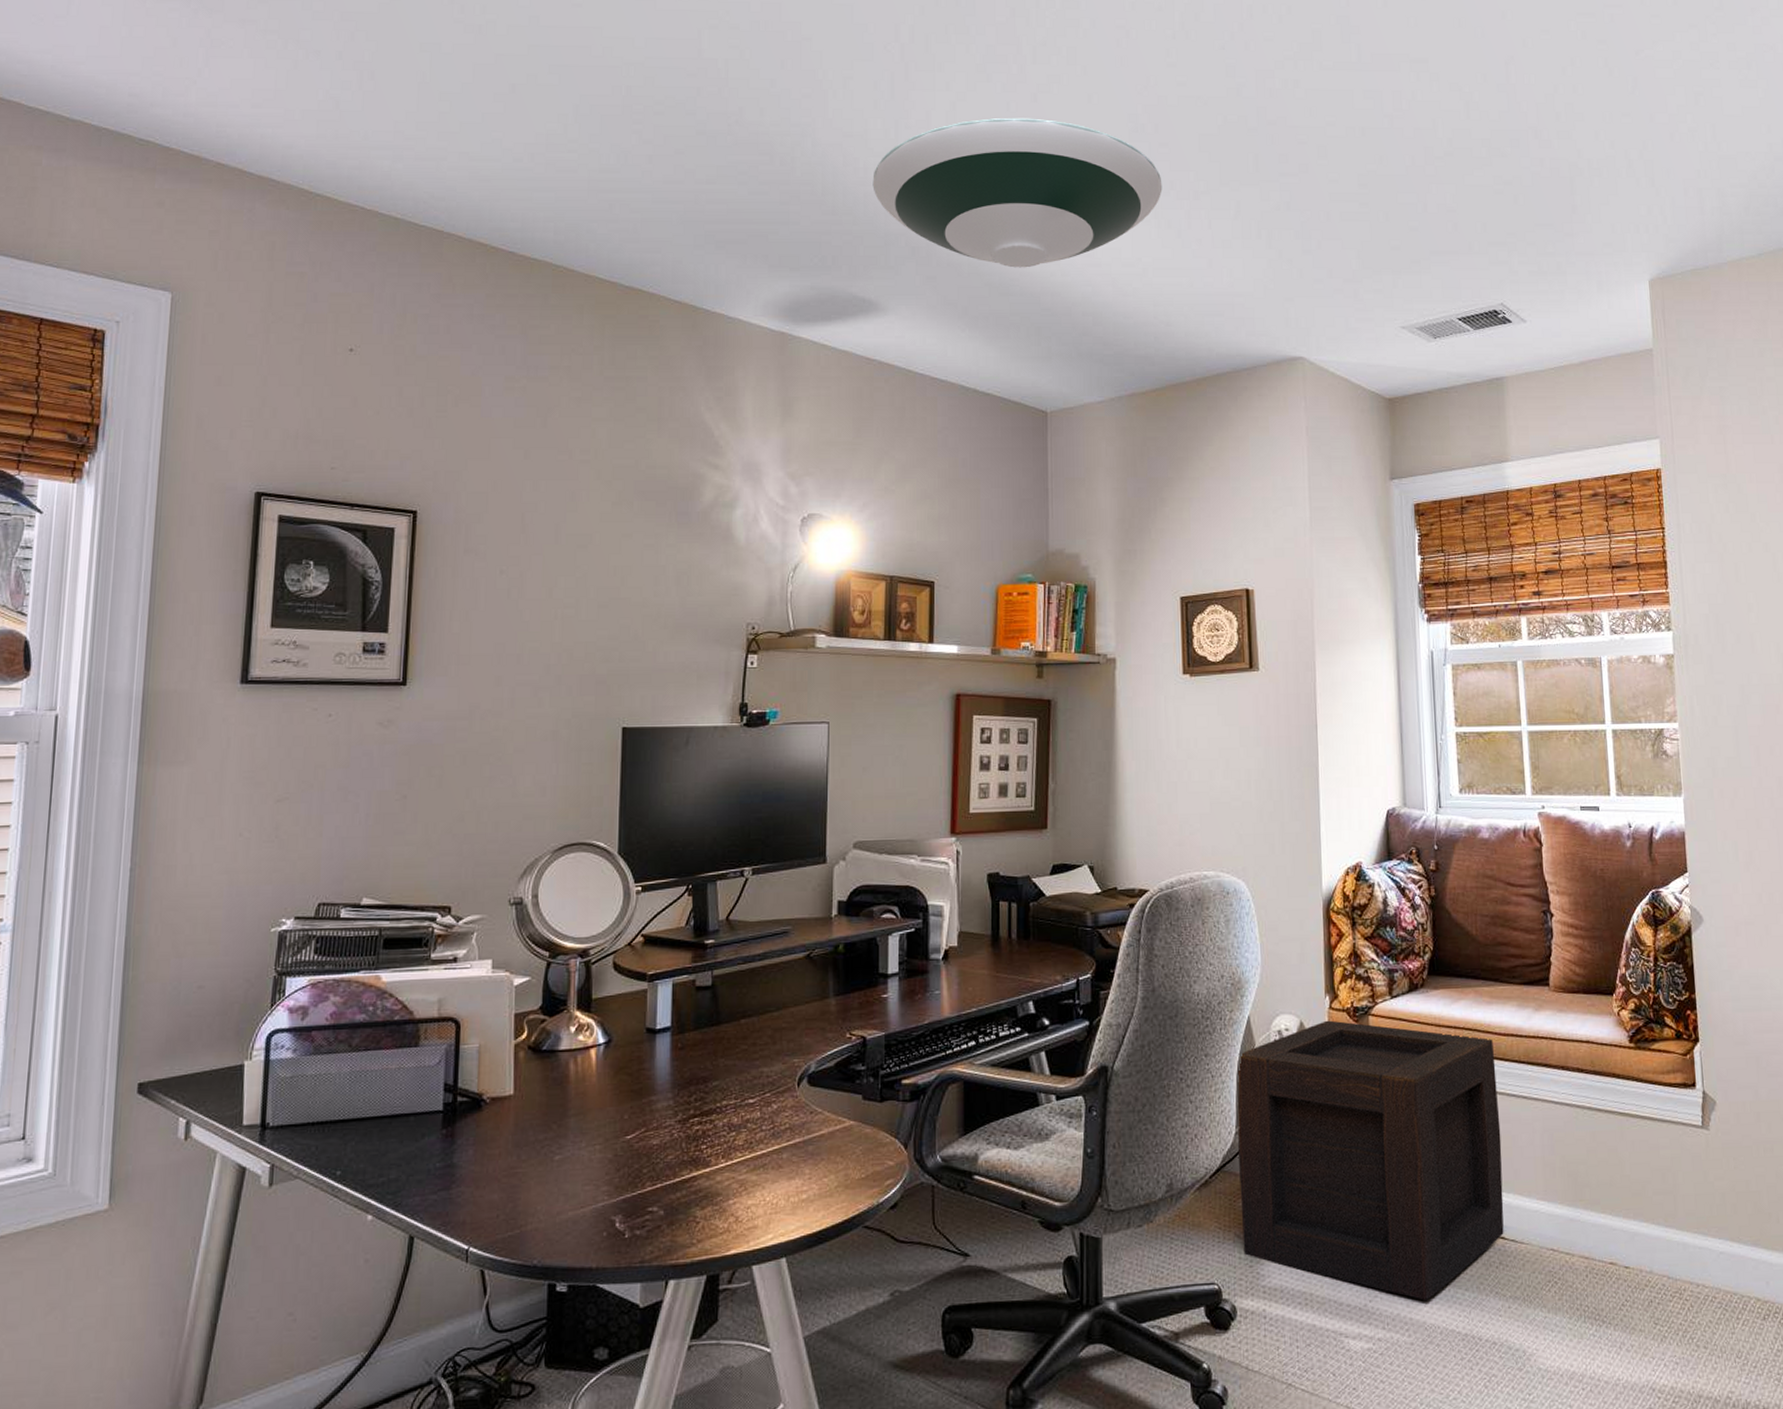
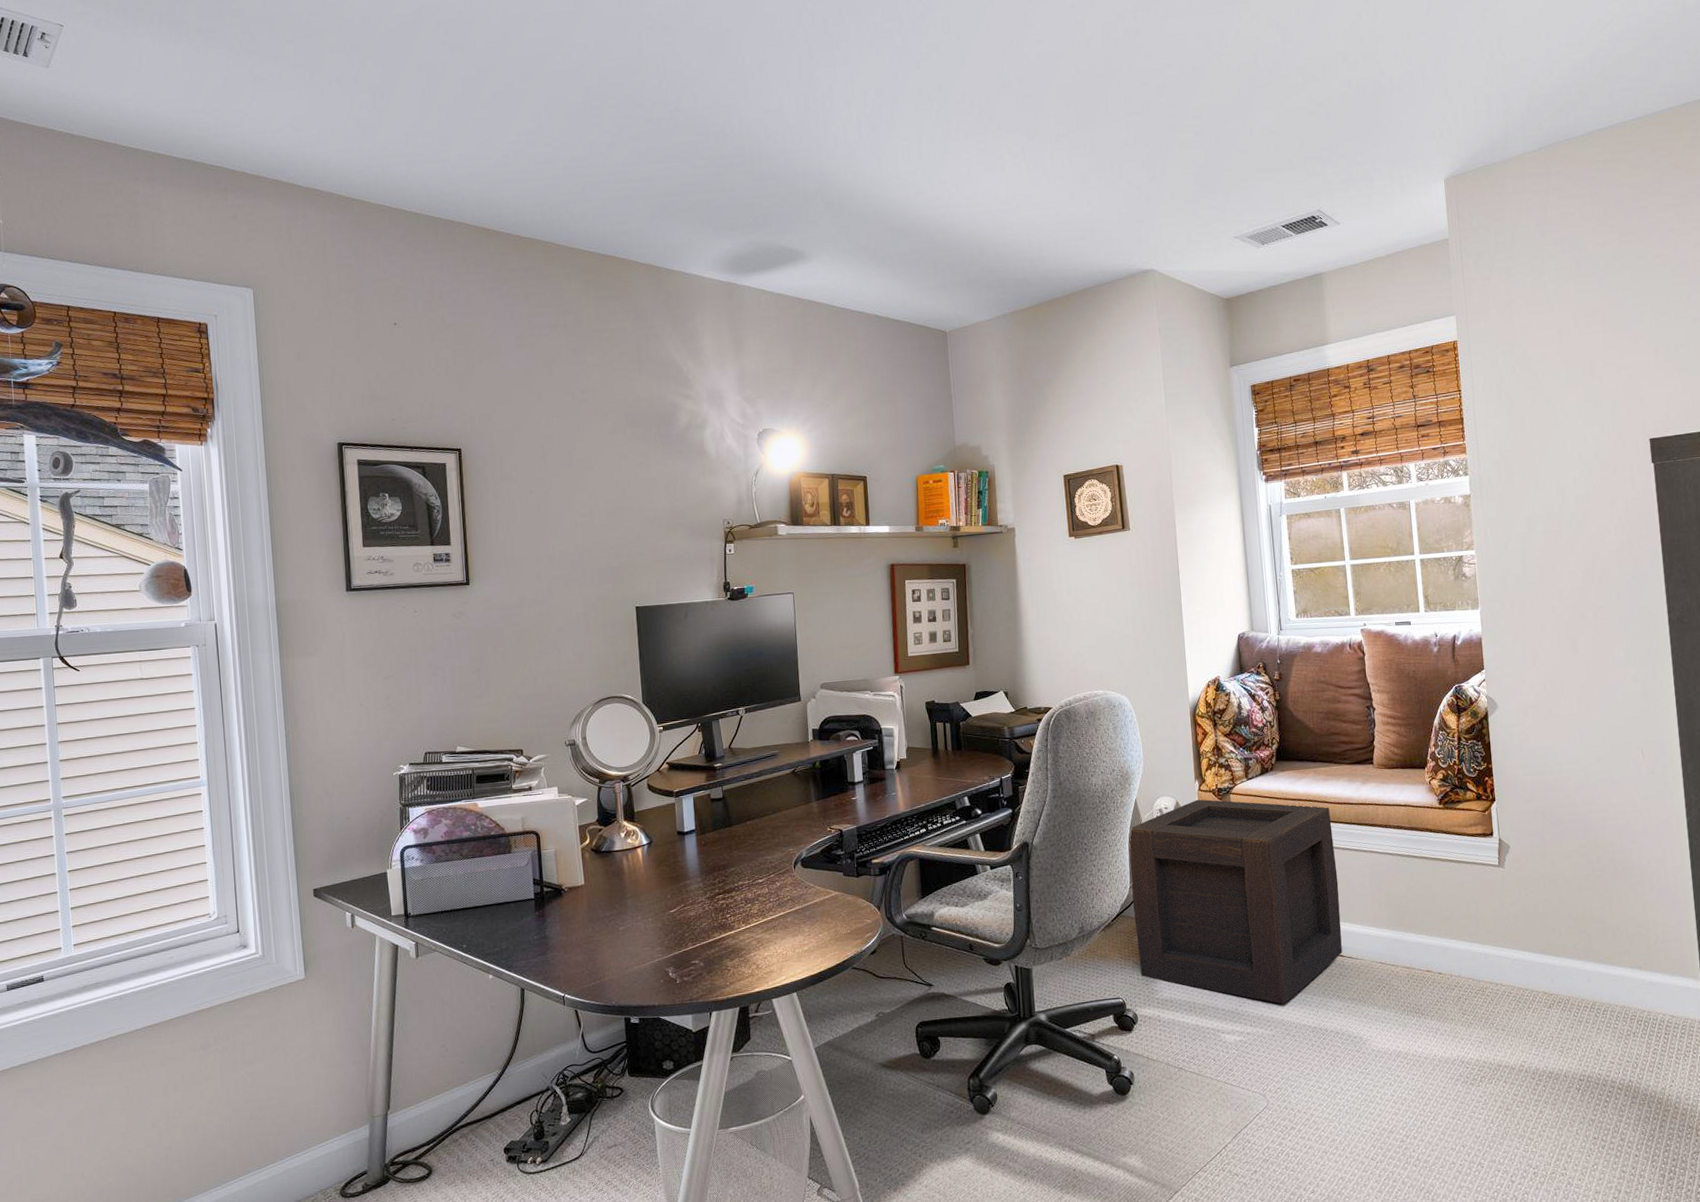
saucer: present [872,117,1163,268] -> none [790,83,1029,213]

